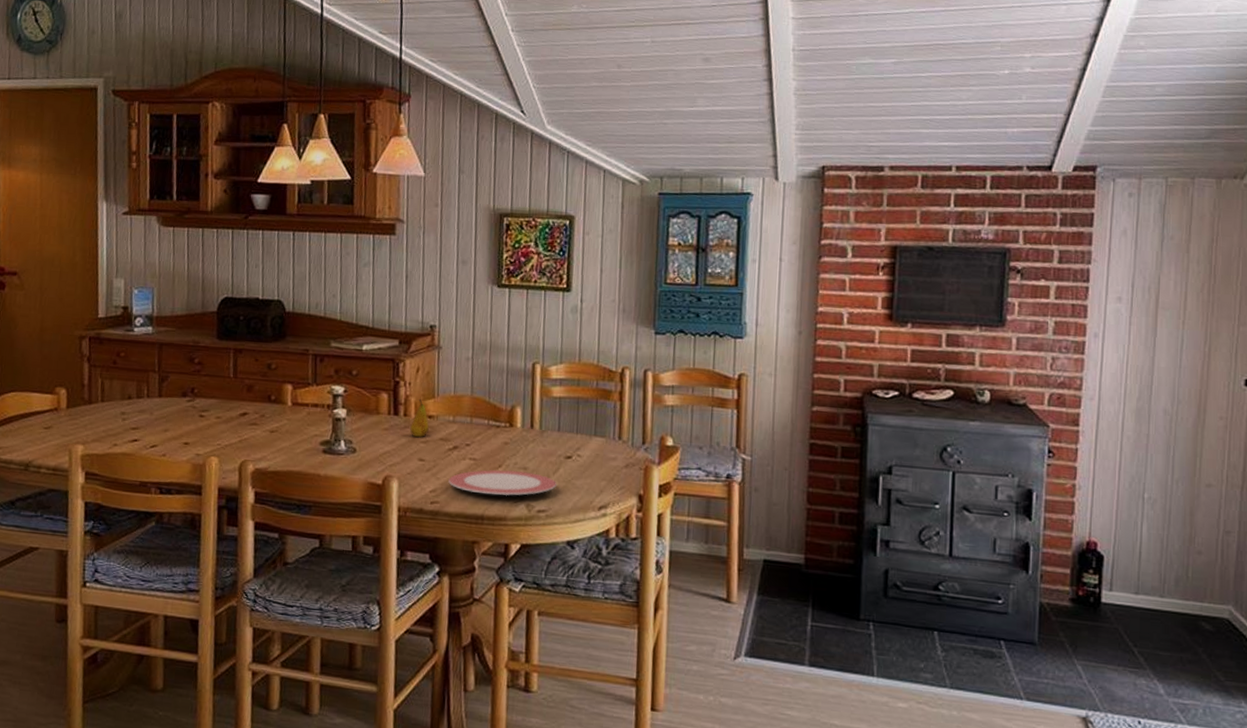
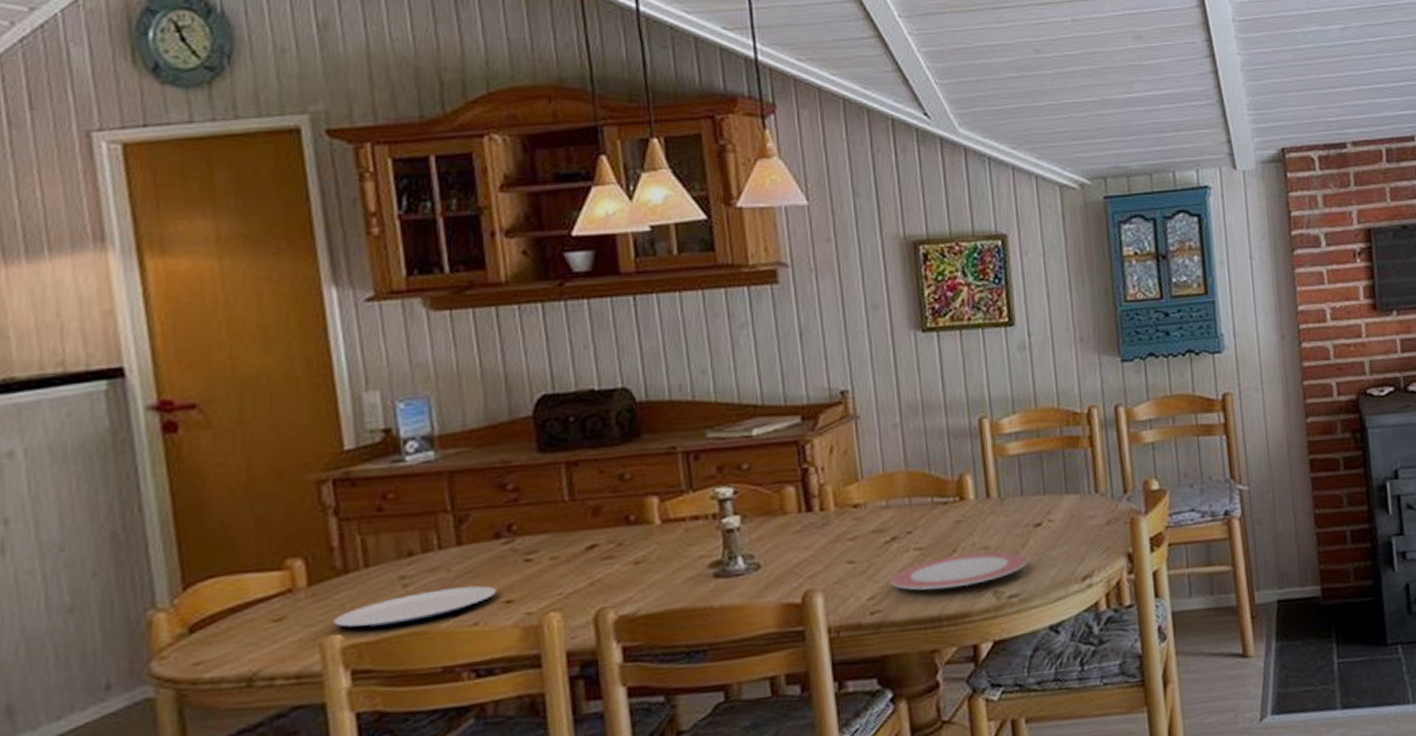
plate: none [79,426,180,446] -> present [333,585,497,628]
fruit: present [410,399,429,437] -> none [831,486,856,534]

